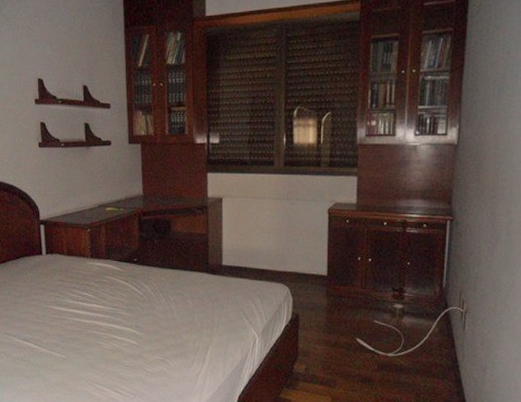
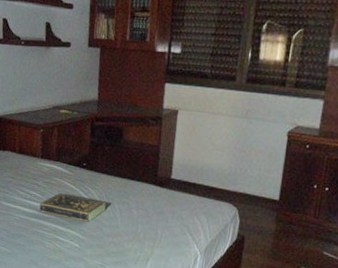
book: none [93,291,160,318] -> present [39,193,106,222]

